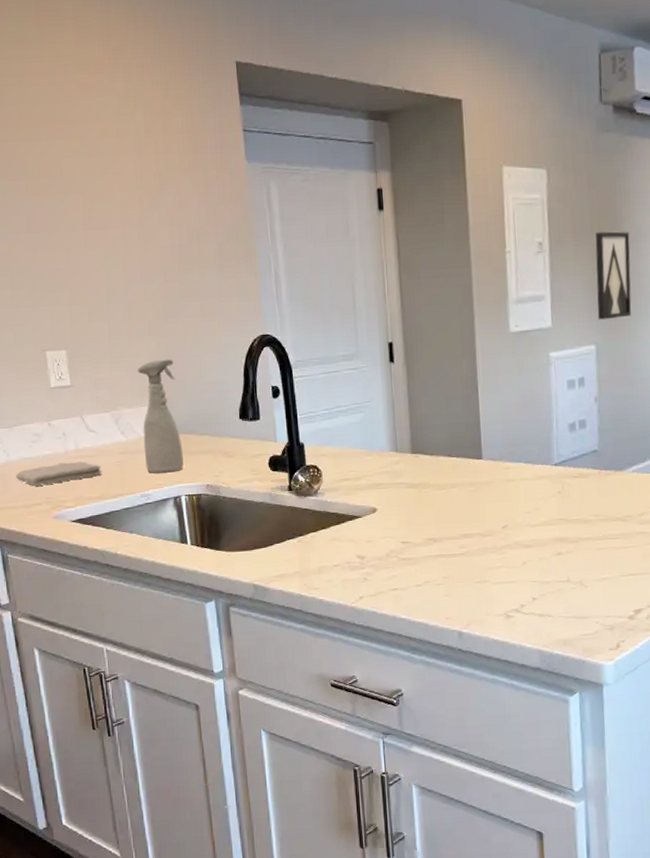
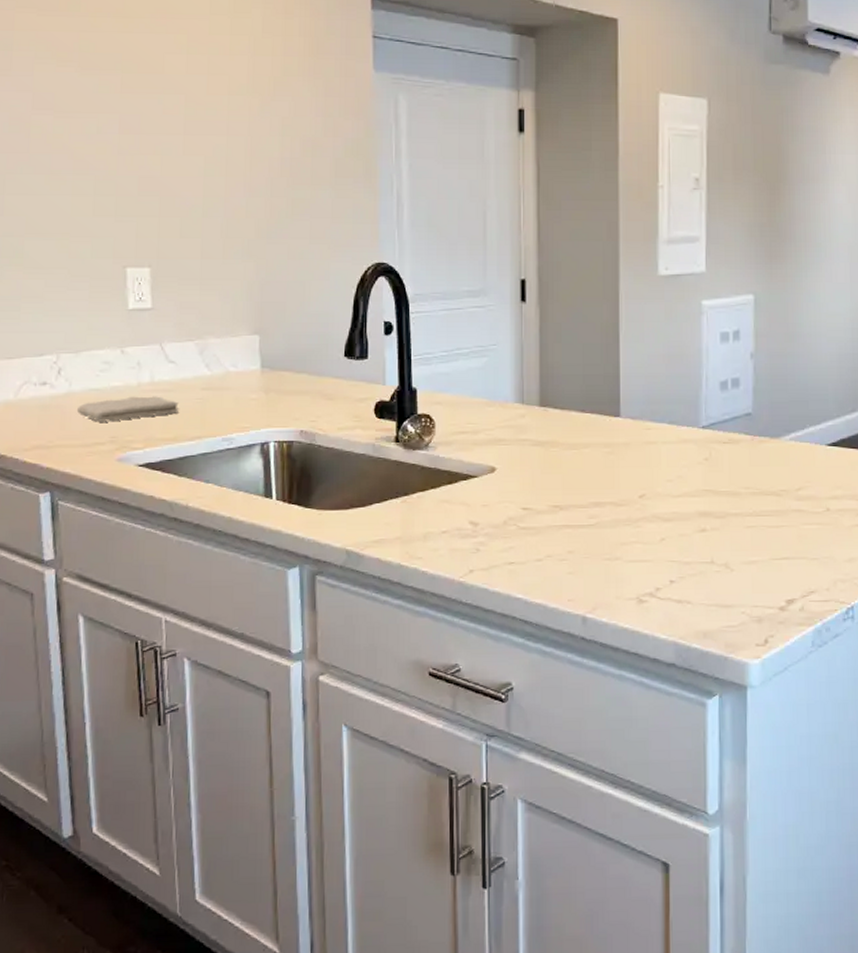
spray bottle: present [137,359,184,474] -> none [230,284,276,414]
wall art: present [595,231,632,320] -> none [757,171,796,267]

